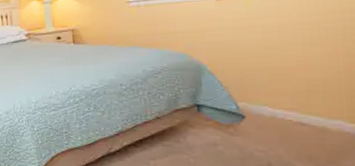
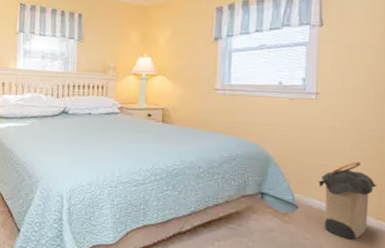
laundry hamper: none [267,59,347,148] -> present [318,161,378,240]

